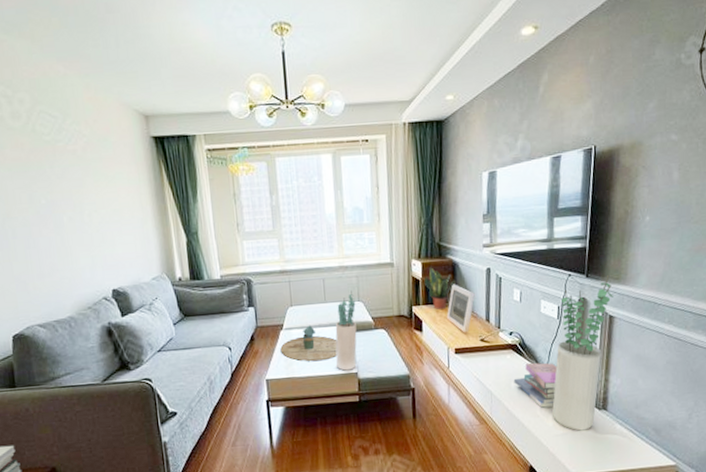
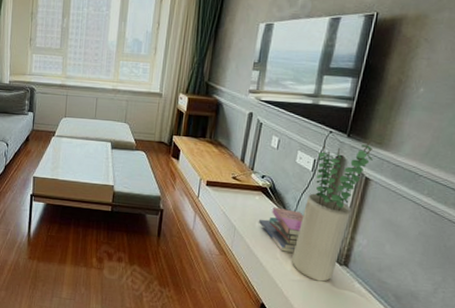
decorative tray: present [280,325,338,362] -> none [49,136,101,170]
vase: present [335,290,357,371] -> none [95,112,122,183]
potted plant: present [425,267,456,310] -> none [188,103,217,144]
picture frame: present [446,284,475,333] -> none [203,122,234,169]

